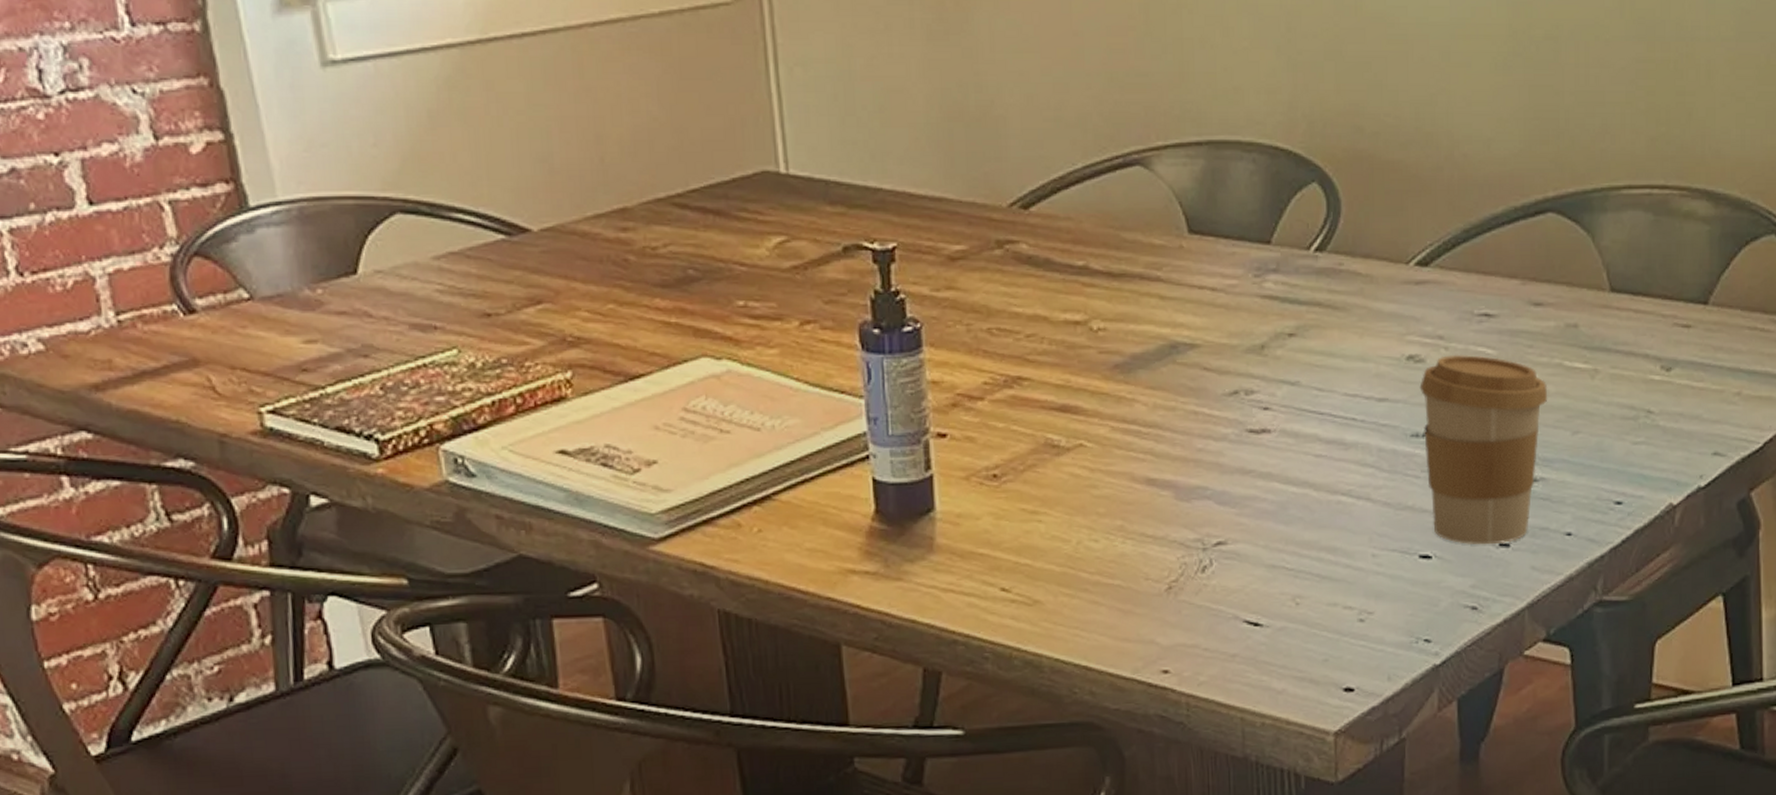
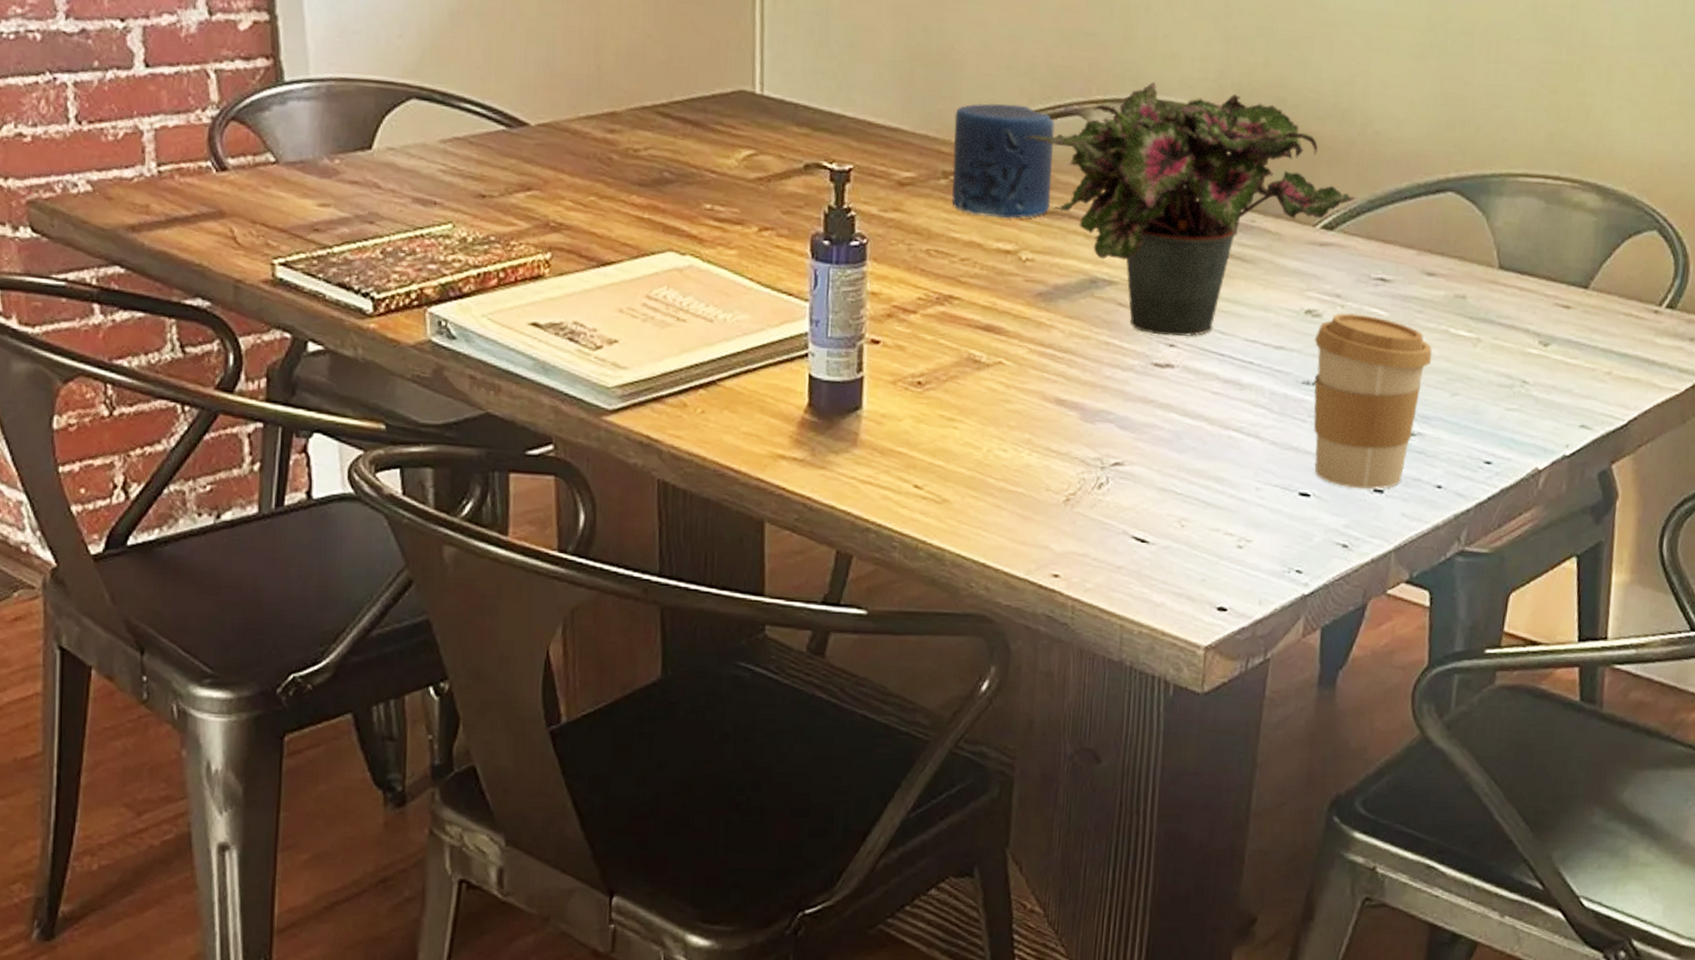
candle: none [1003,160,1118,287] -> present [951,103,1055,219]
potted plant: none [1083,121,1450,399] -> present [1025,82,1357,337]

